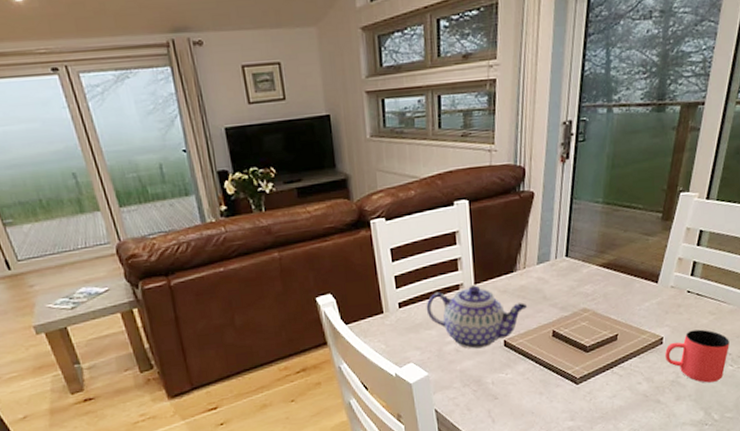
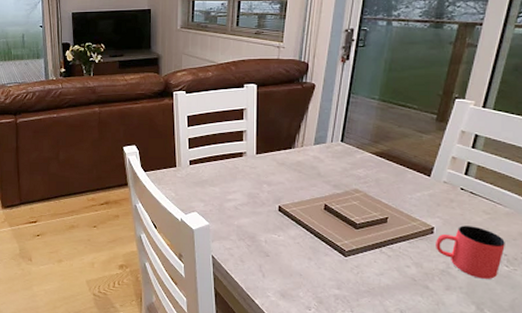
teapot: present [426,285,527,349] -> none [212,155,302,209]

